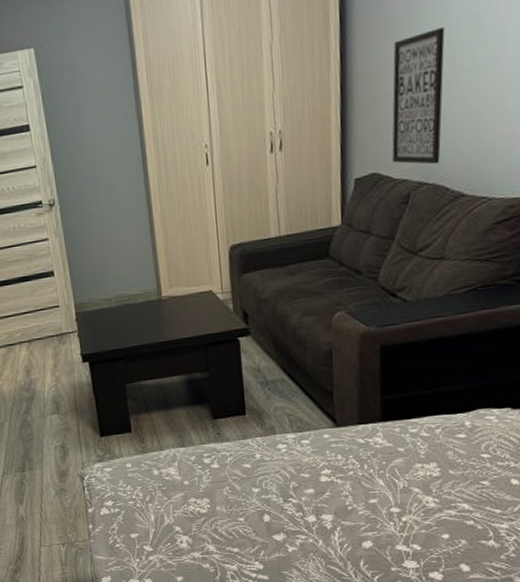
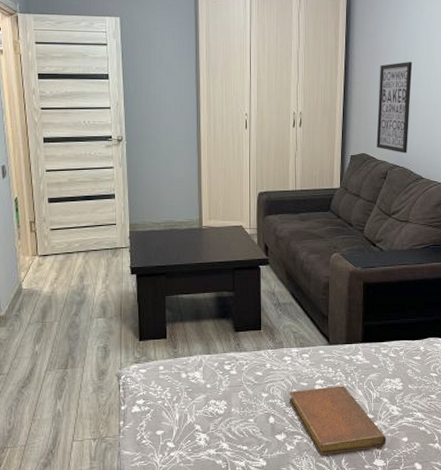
notebook: none [286,475,420,557] -> present [289,385,387,456]

